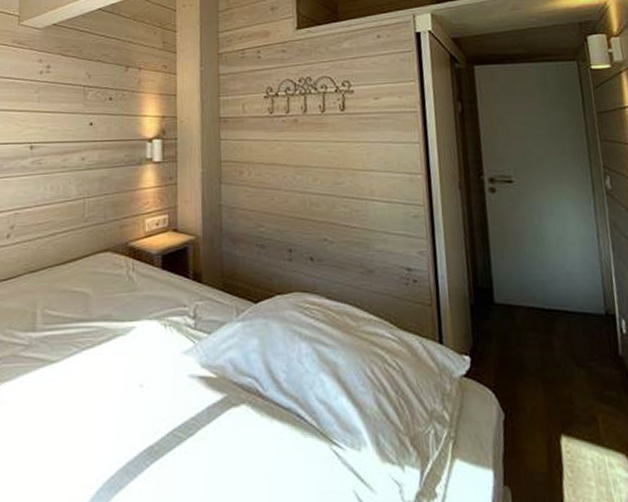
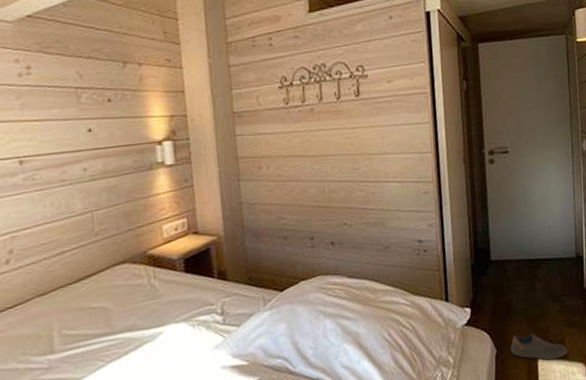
shoe: none [523,400,601,442] -> present [511,333,568,361]

